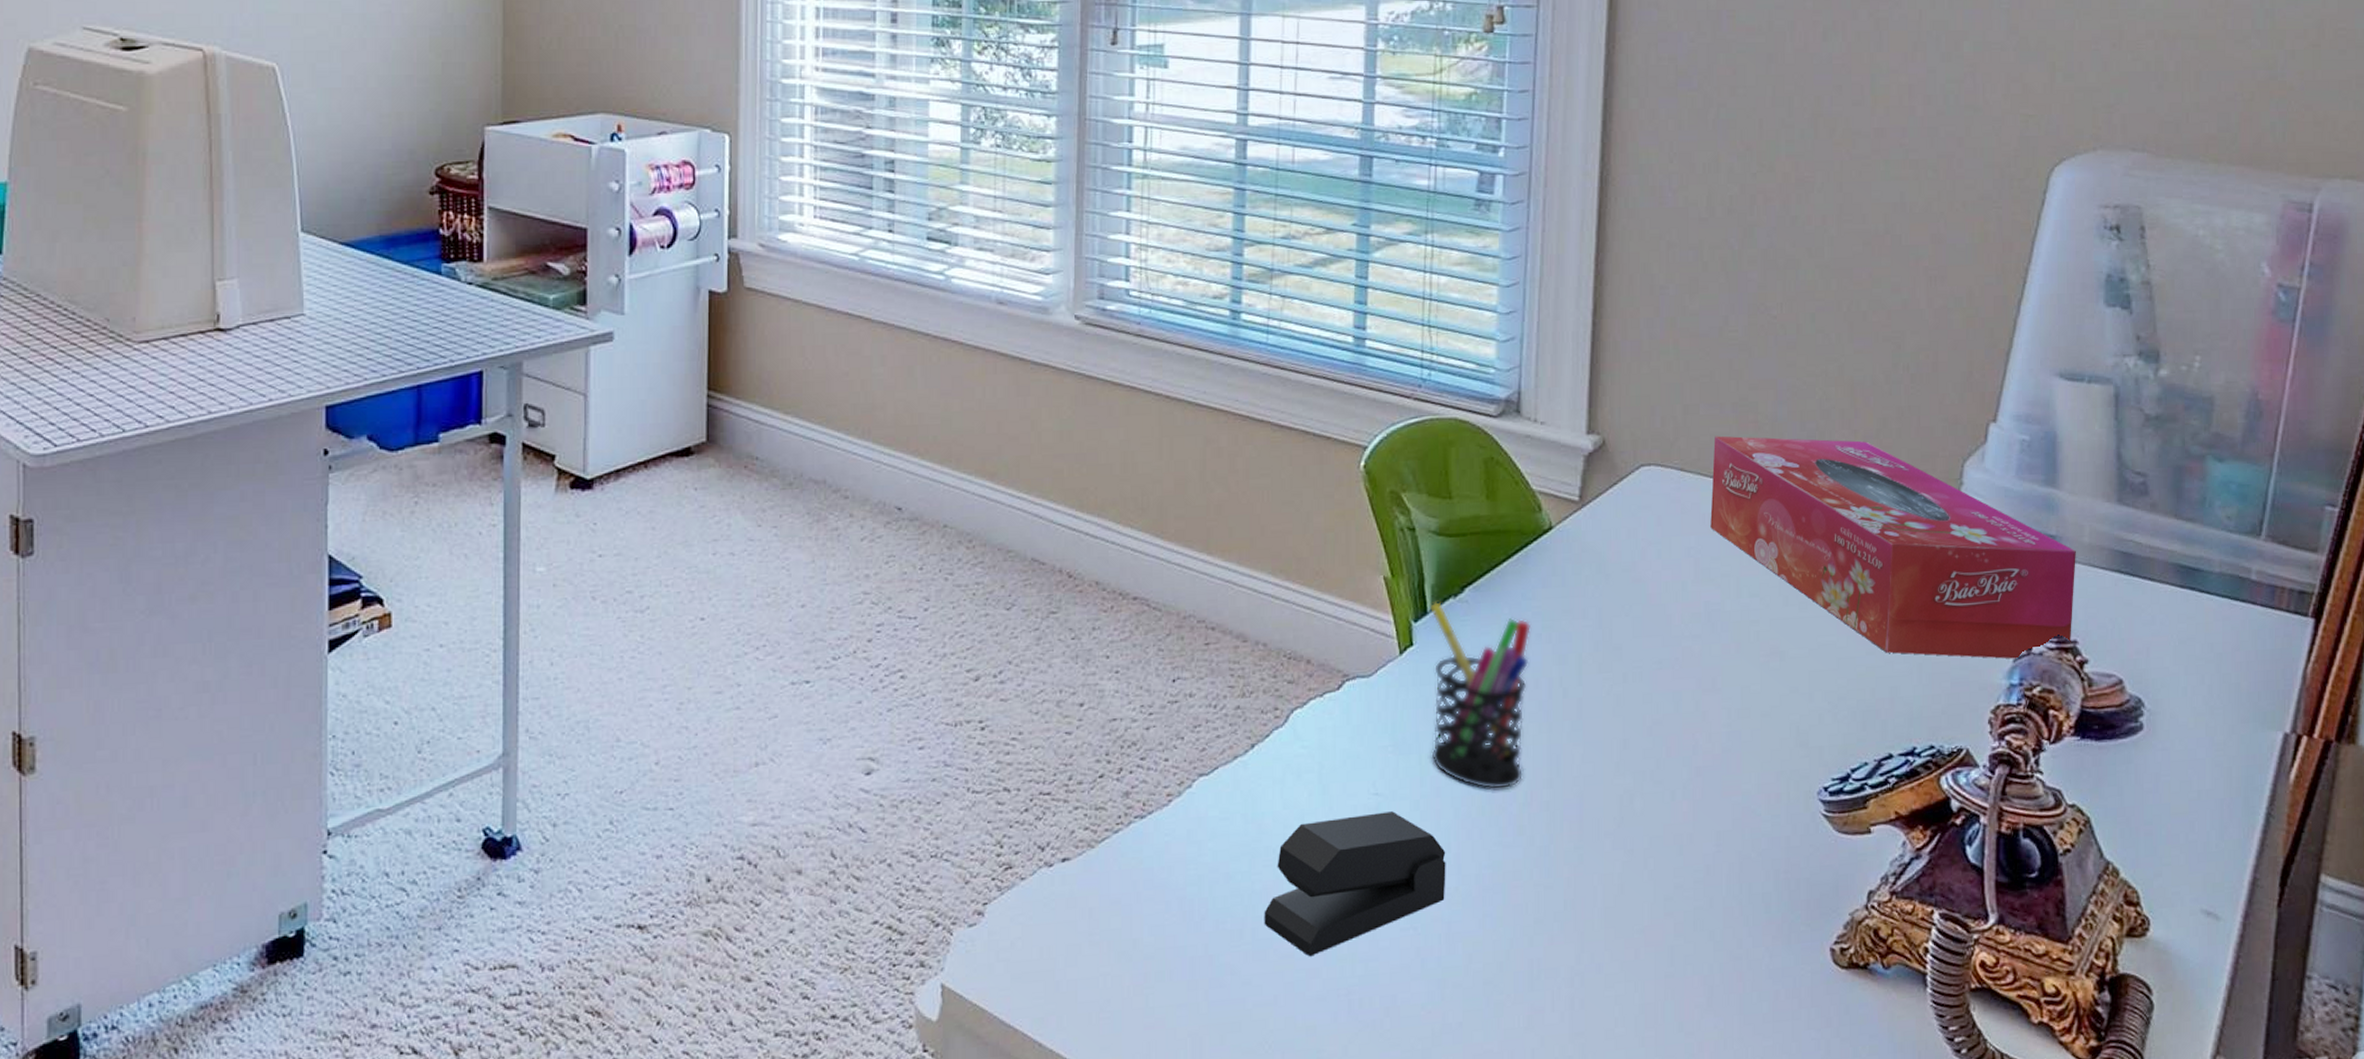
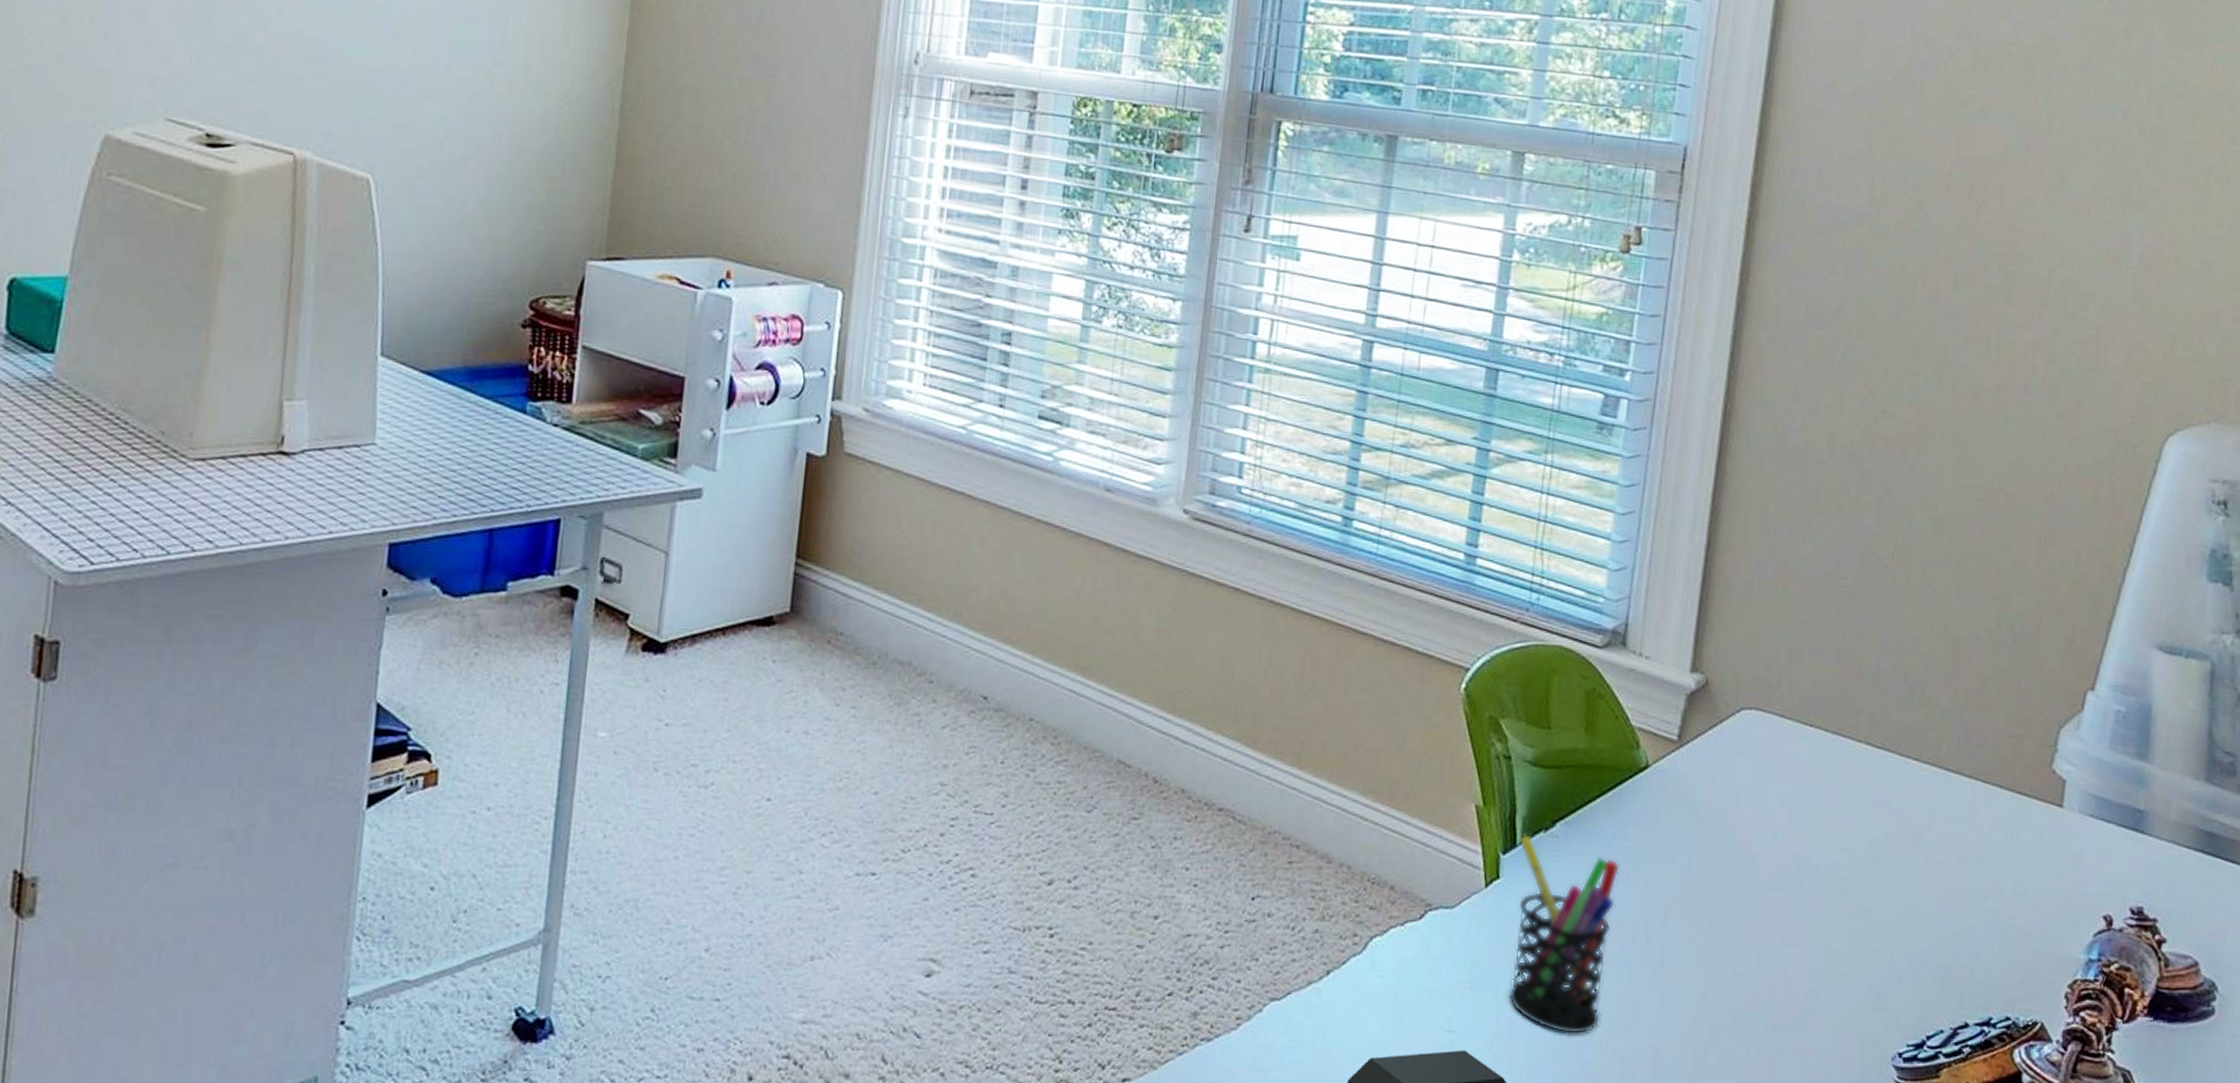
tissue box: present [1710,435,2076,659] -> none [1806,684,2162,934]

